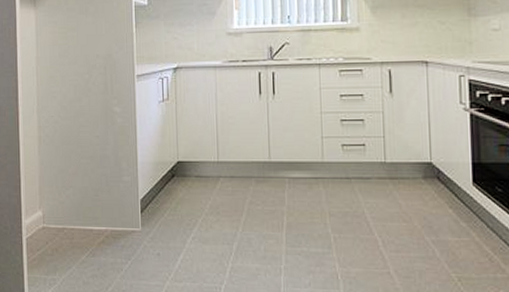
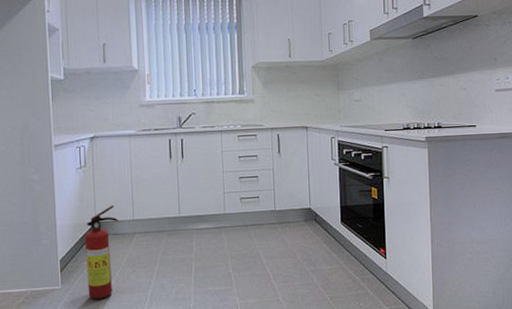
fire extinguisher: none [165,143,202,247] -> present [84,205,118,299]

